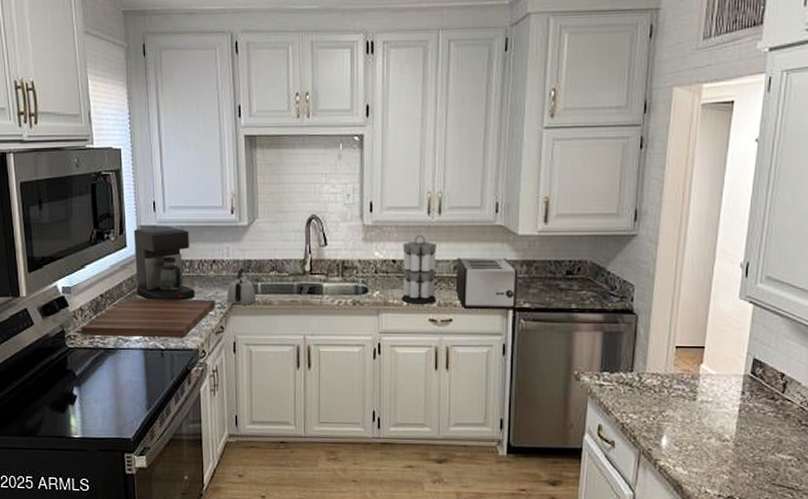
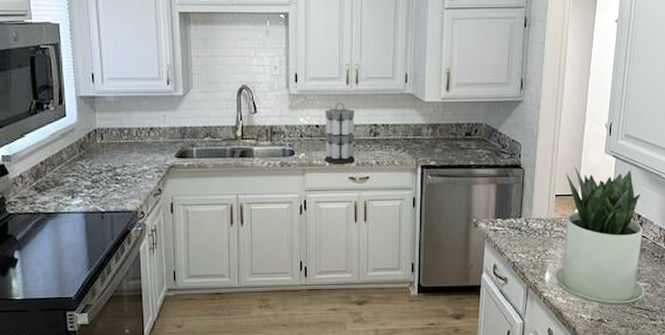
cutting board: present [81,299,215,337] -> none [22,164,153,201]
coffee maker: present [133,226,195,300] -> none [72,97,134,166]
kettle: present [226,268,257,305] -> none [164,134,192,169]
toaster: present [455,258,518,310] -> none [371,122,425,168]
planter: none [672,312,789,482] -> present [554,166,645,306]

